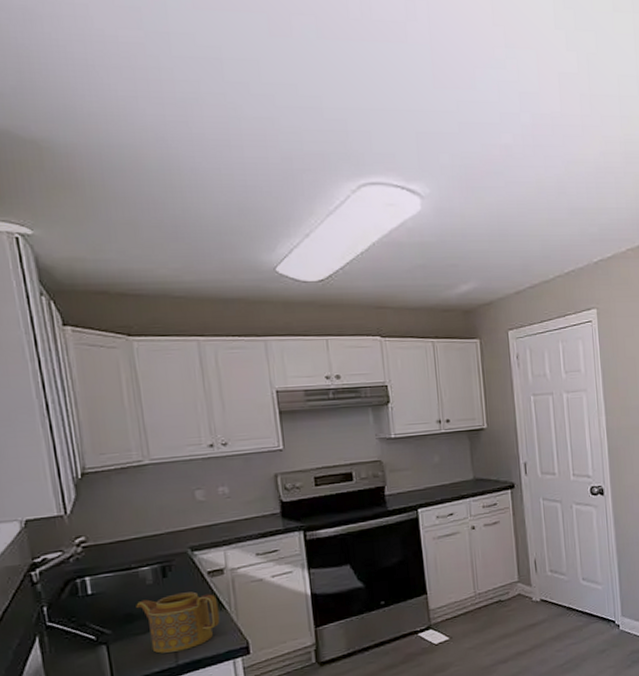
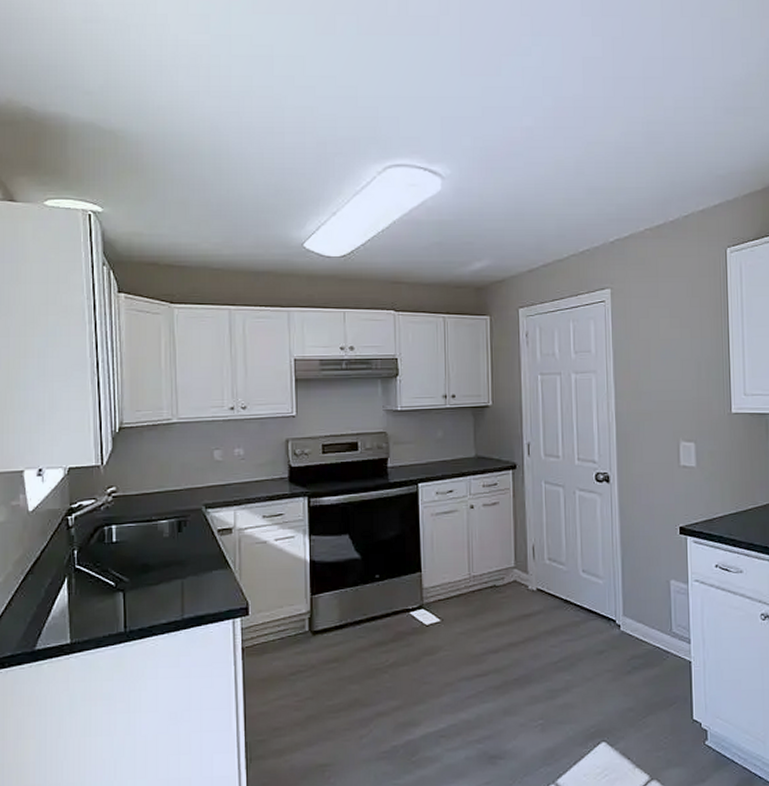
teapot: present [136,591,220,654] -> none [152,548,225,606]

